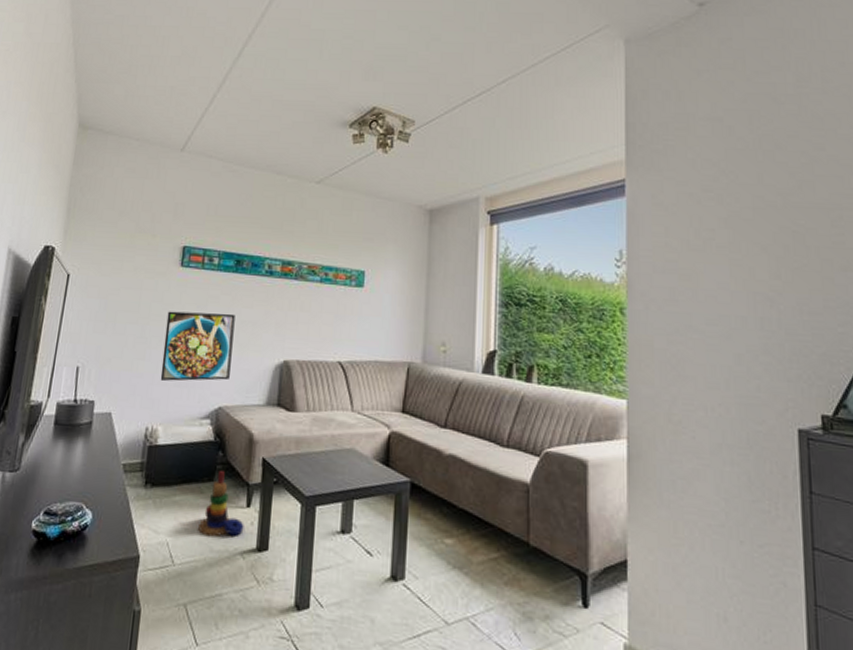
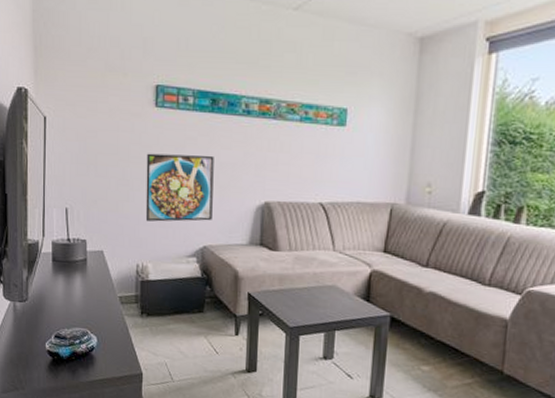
stacking toy: present [198,471,244,537] -> none [192,304,234,360]

